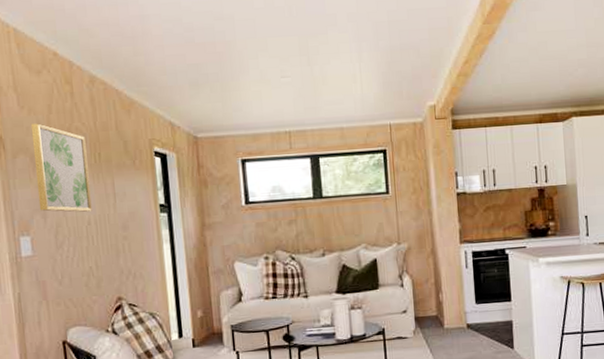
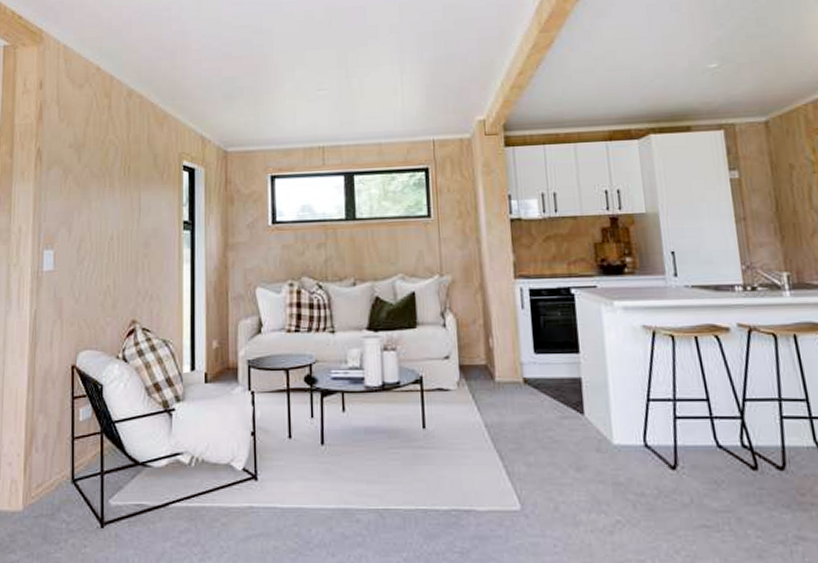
wall art: present [30,123,92,212] -> none [66,135,117,227]

